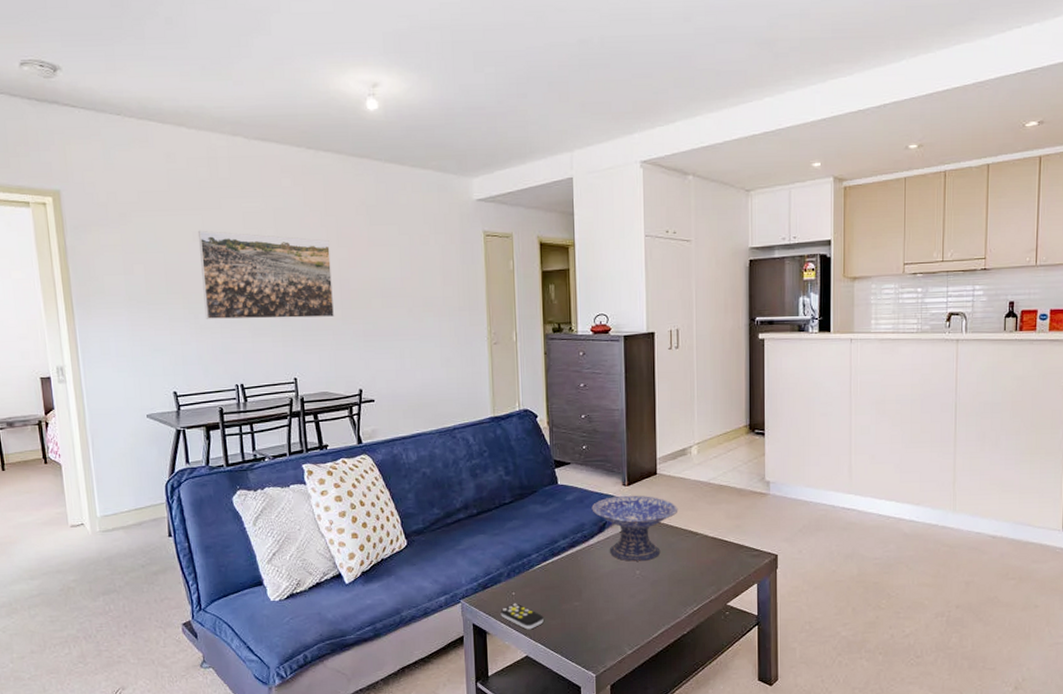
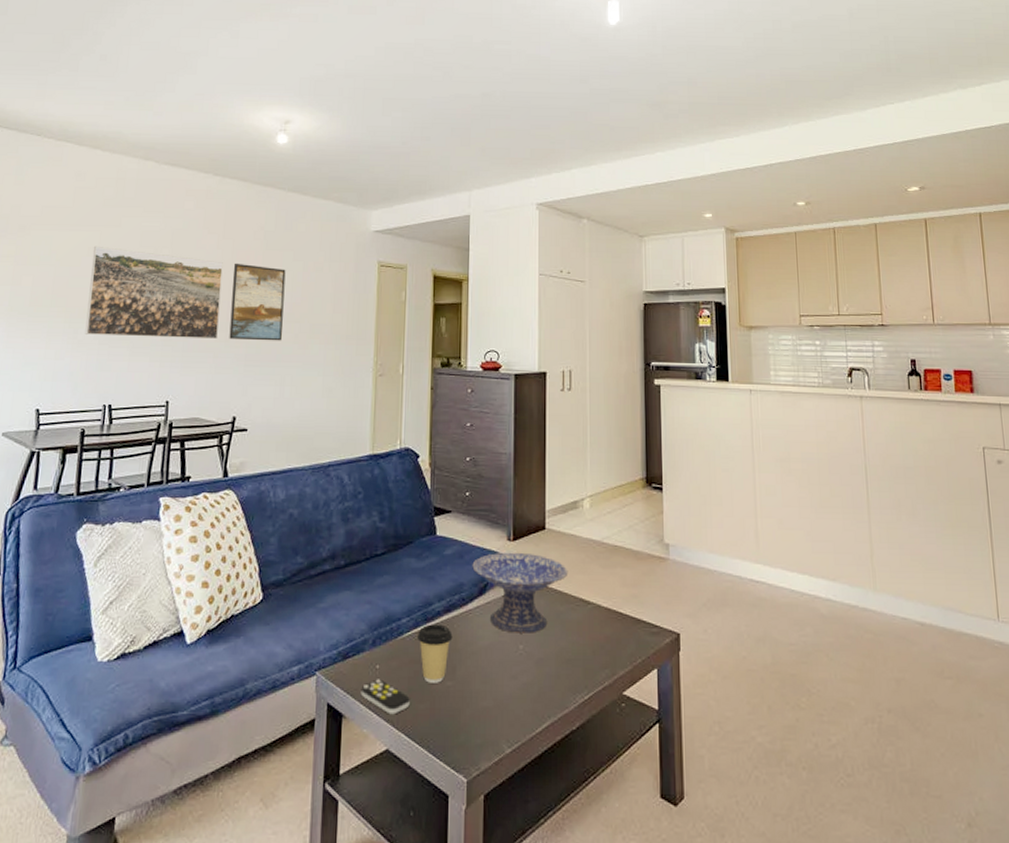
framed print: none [340,240,396,317] -> present [229,263,286,341]
coffee cup: none [546,557,577,604] -> present [417,624,453,683]

